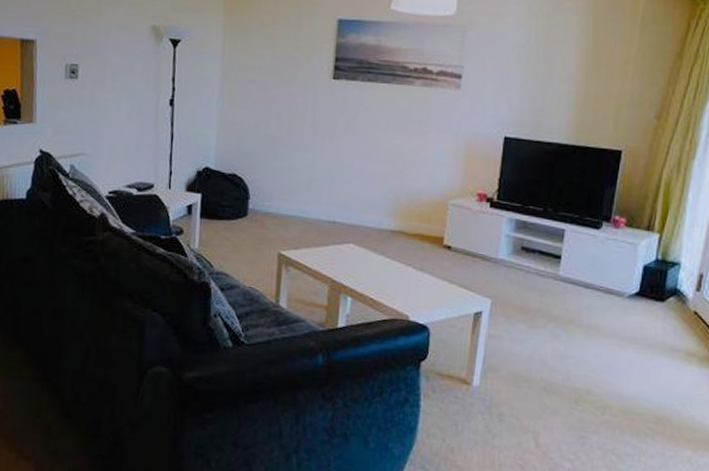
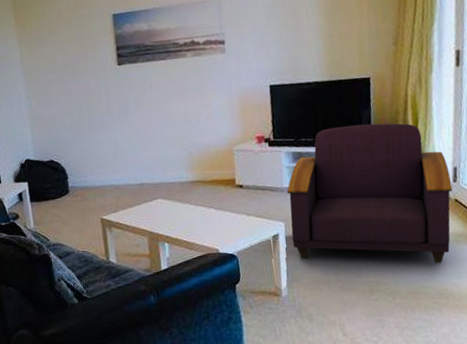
armchair: none [496,200,694,384] -> present [287,123,453,264]

